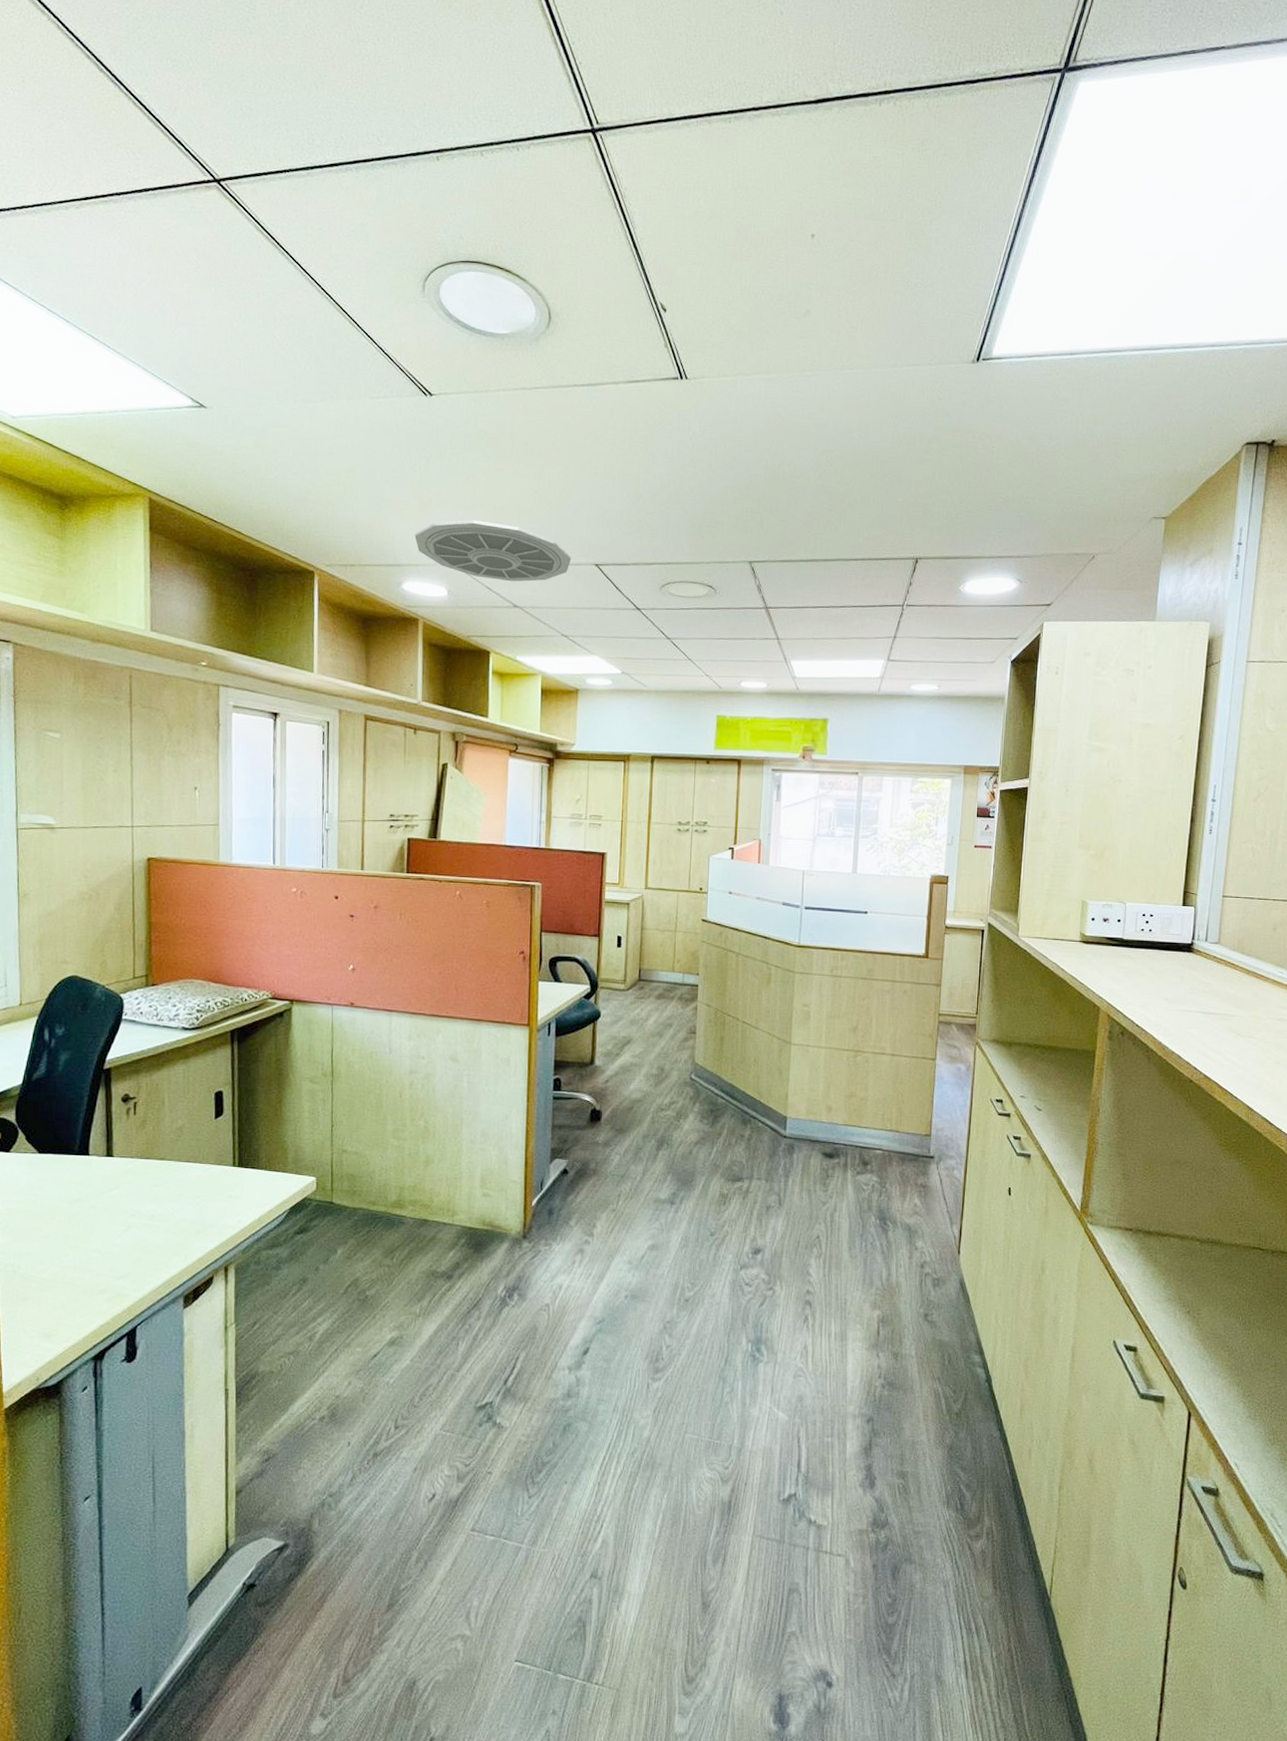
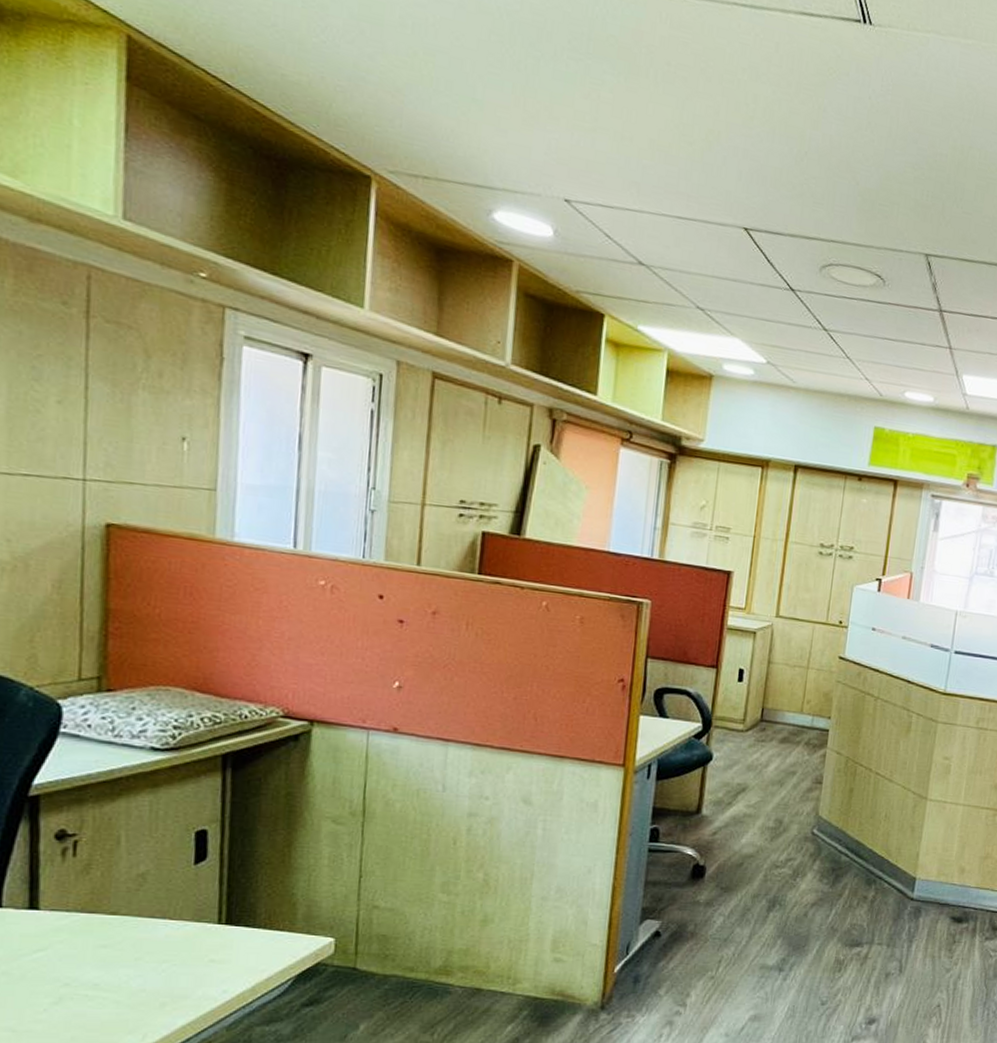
ceiling vent: present [415,520,572,582] -> none [513,141,716,238]

